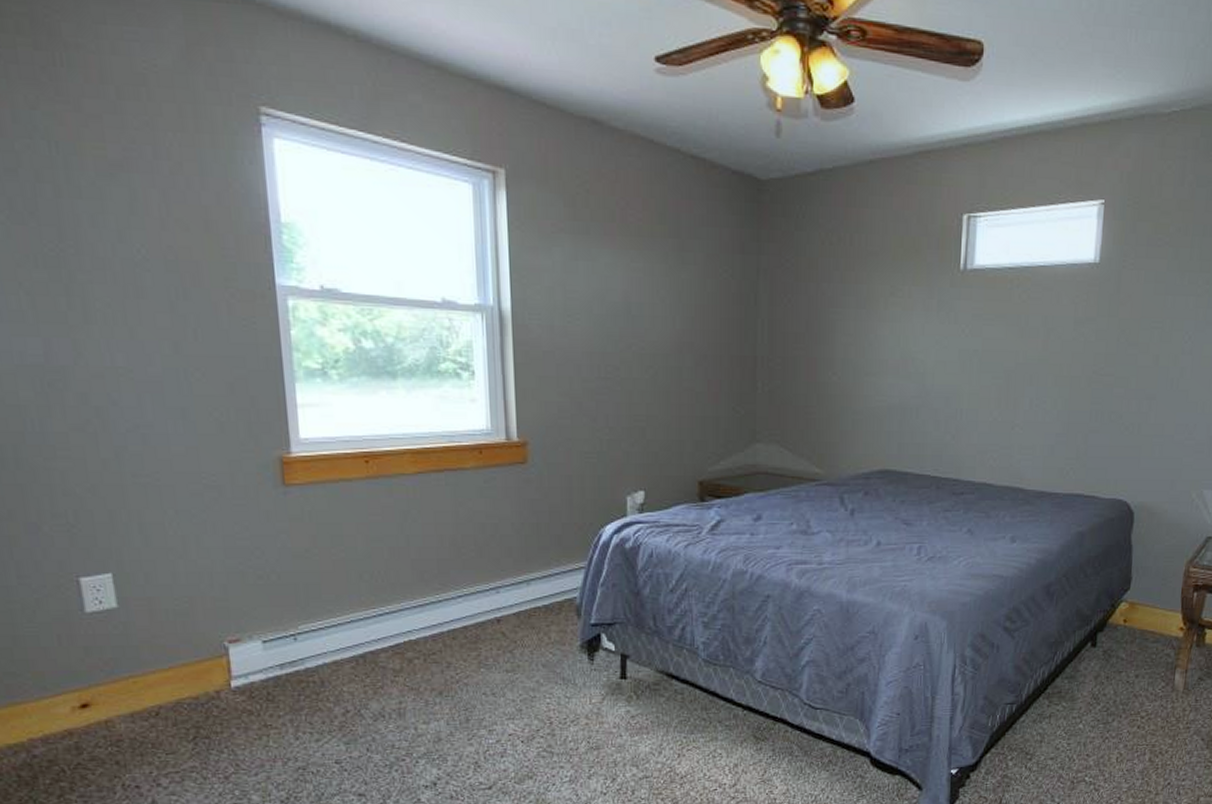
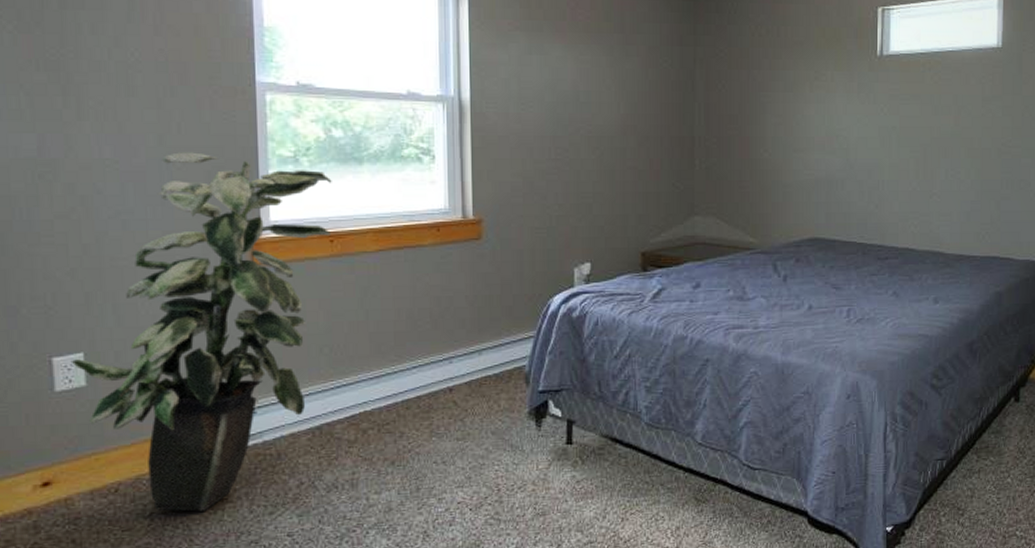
indoor plant: none [99,361,365,737] -> present [70,152,332,512]

